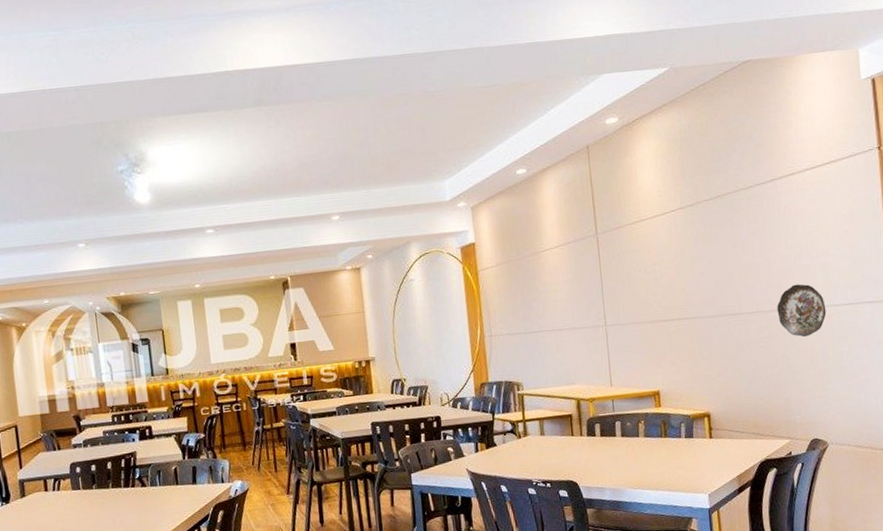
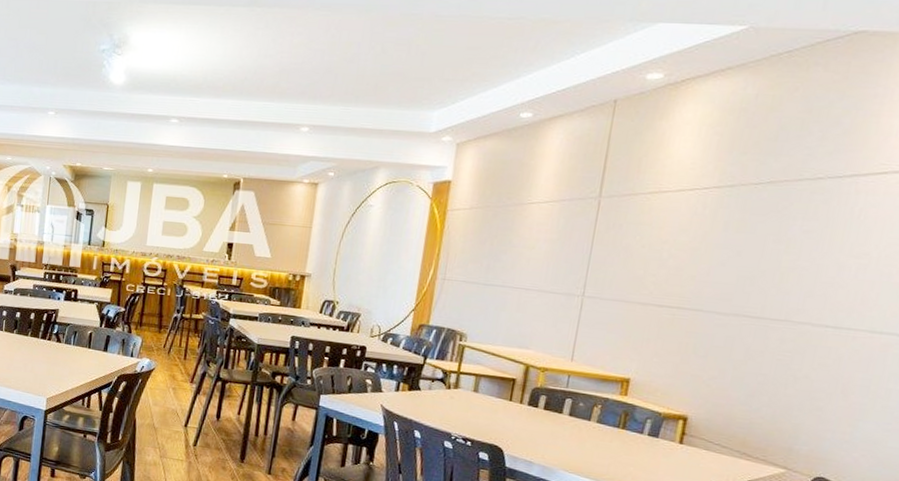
decorative plate: present [777,284,827,338] -> none [812,300,884,363]

